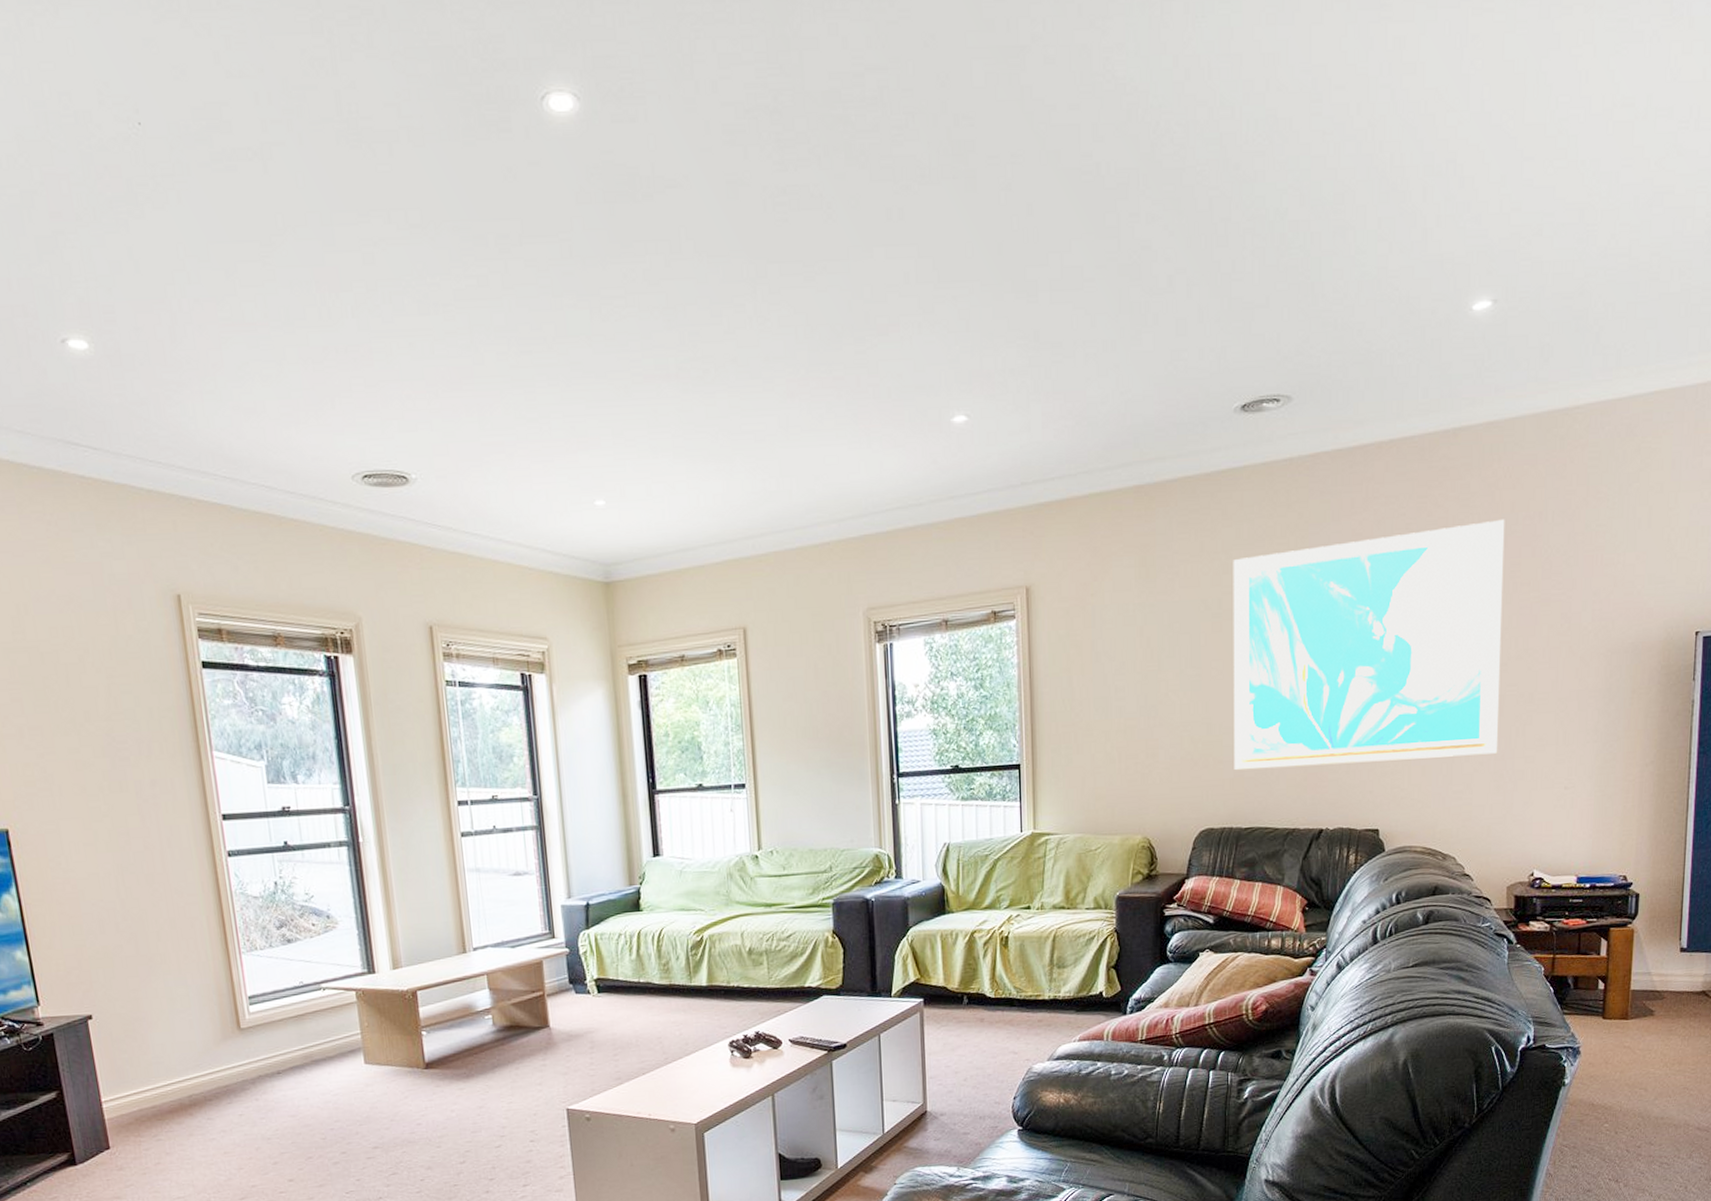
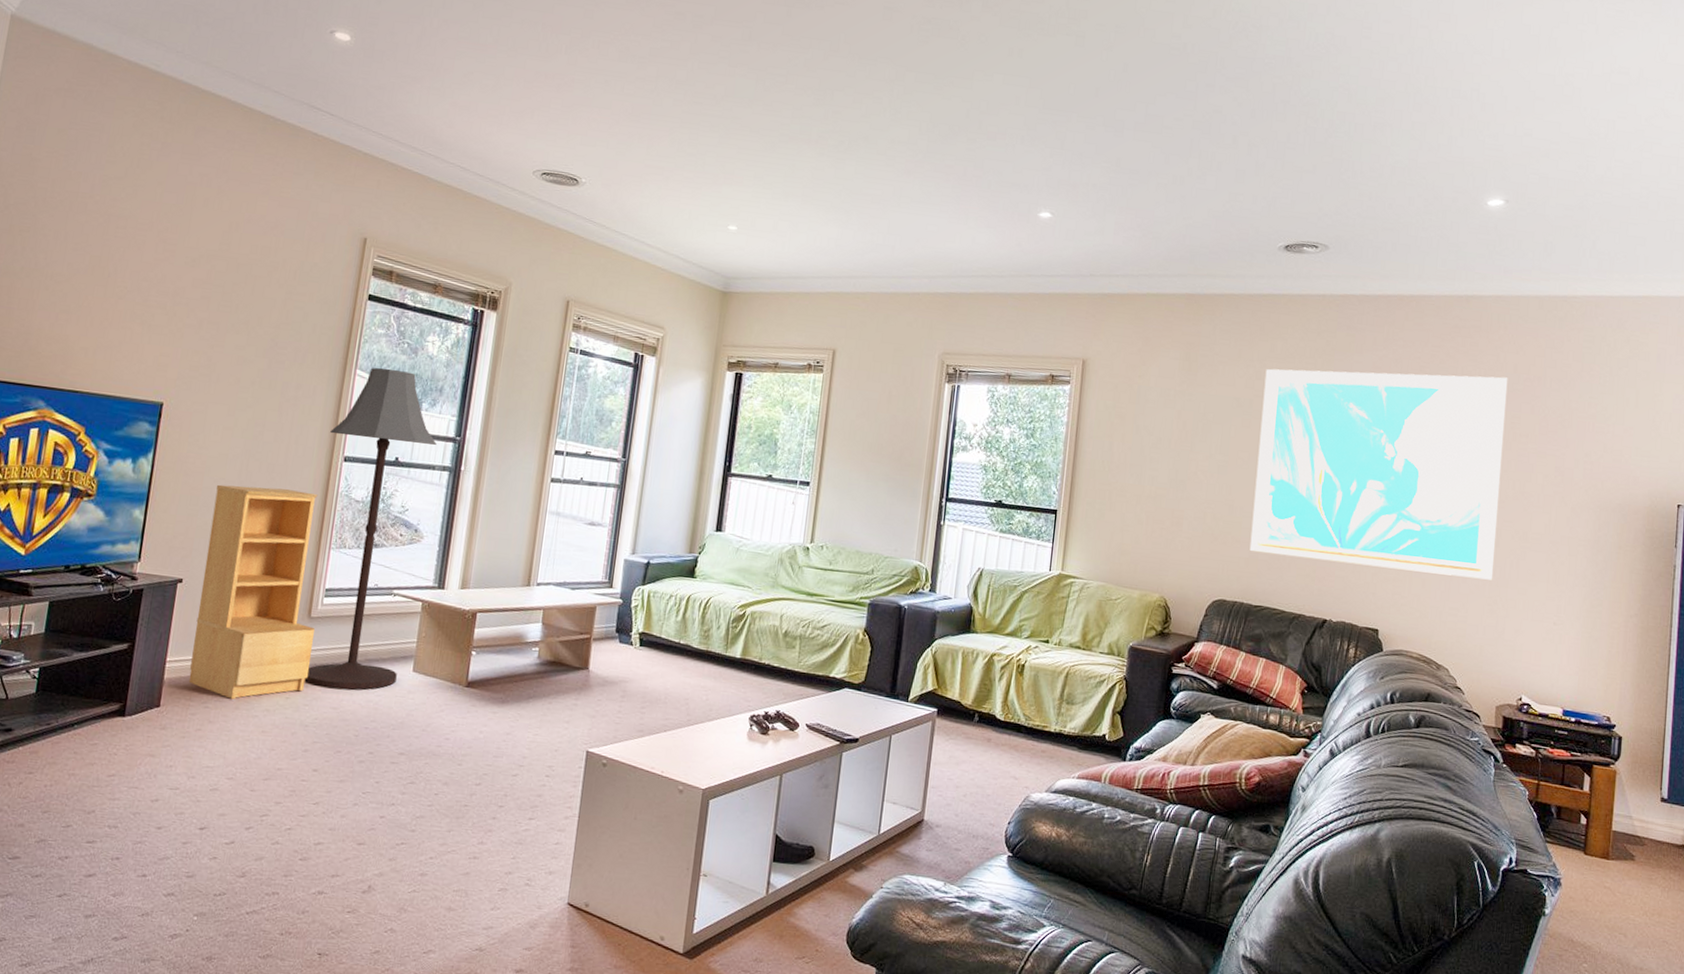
bookshelf: none [96,897,257,1127] -> present [188,484,318,699]
floor lamp: none [203,743,350,1098] -> present [304,368,437,690]

